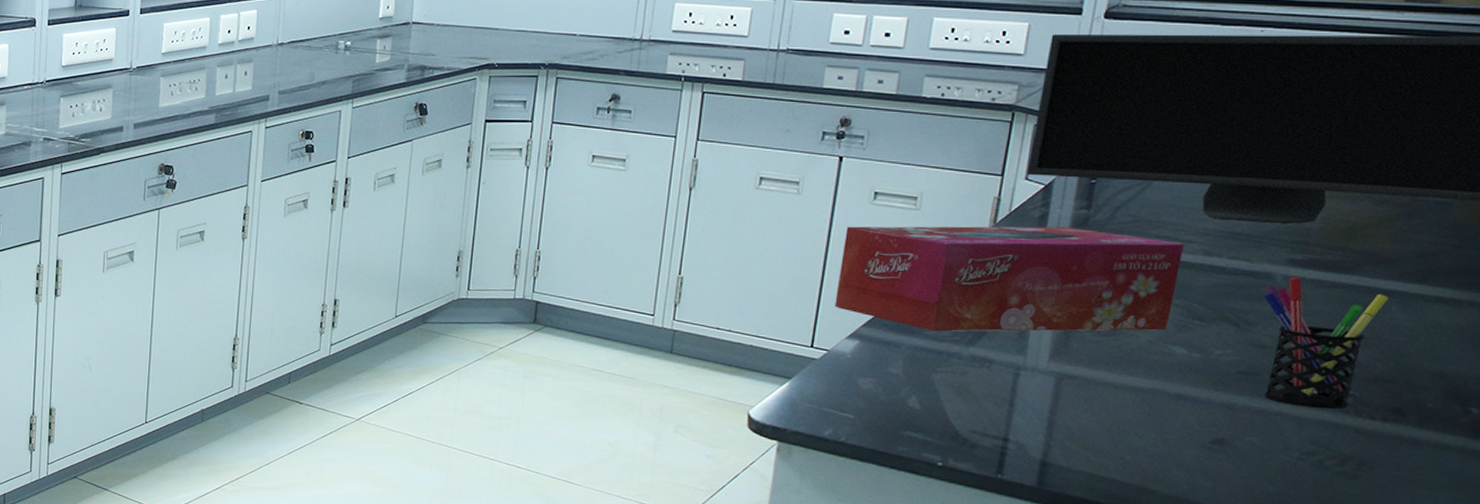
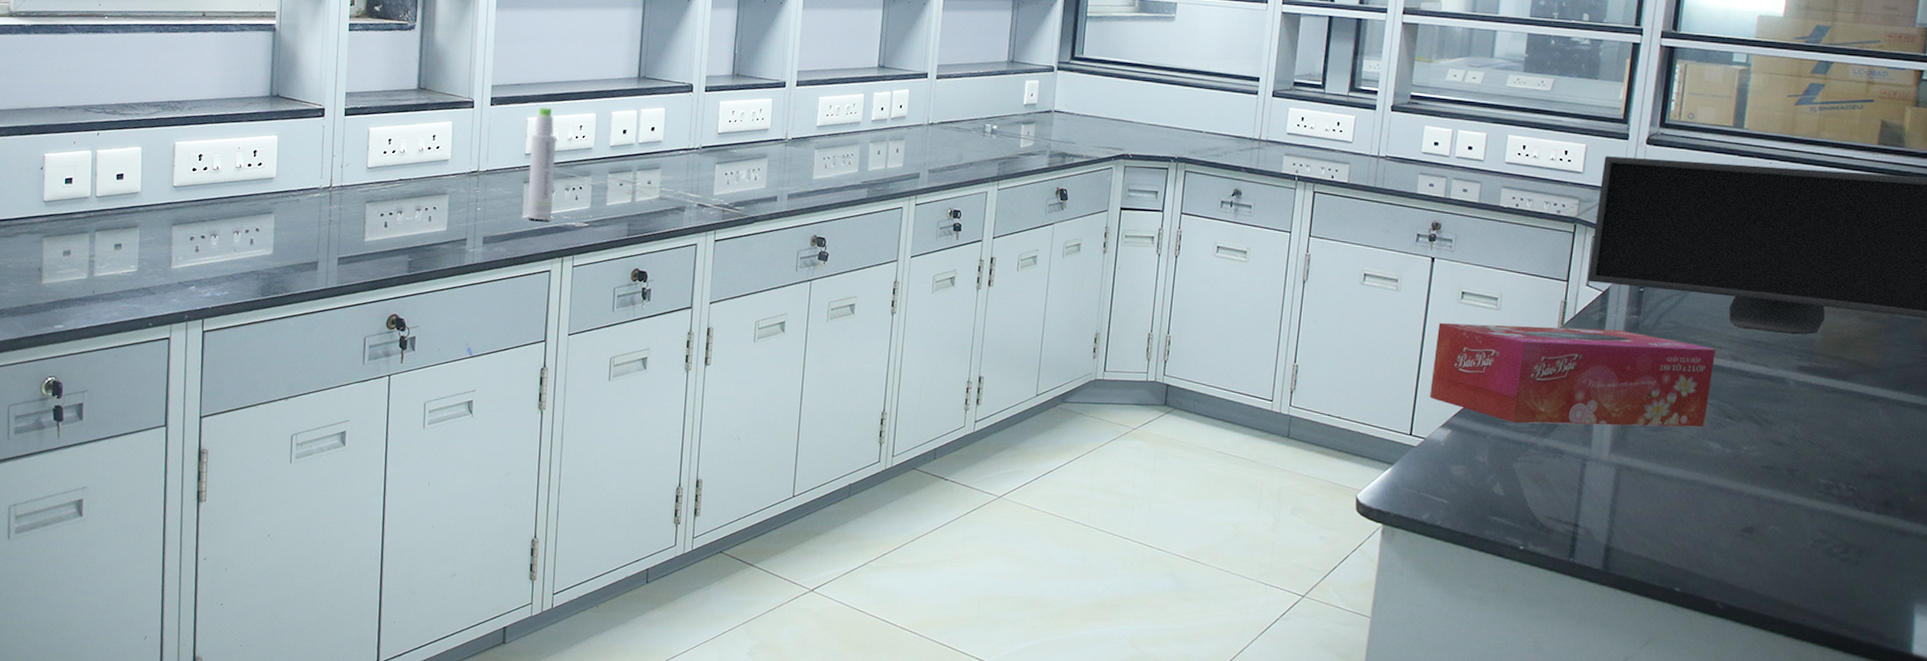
pen holder: present [1264,277,1389,410] -> none [1780,382,1877,502]

